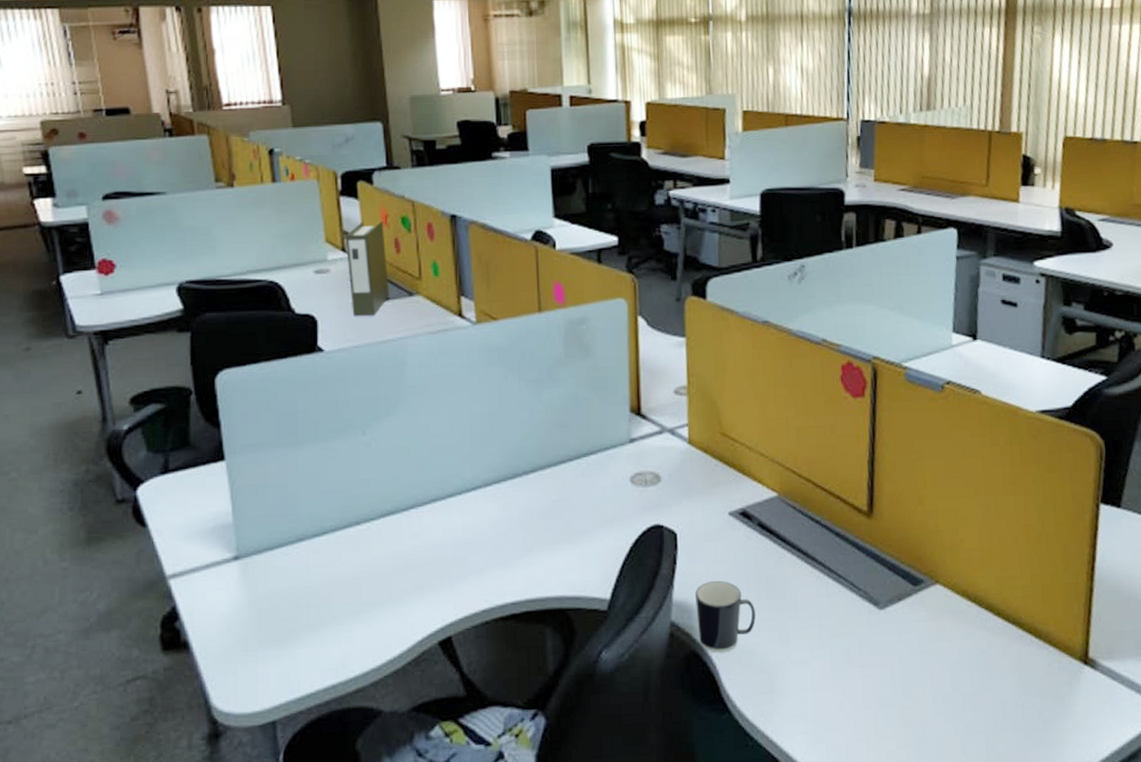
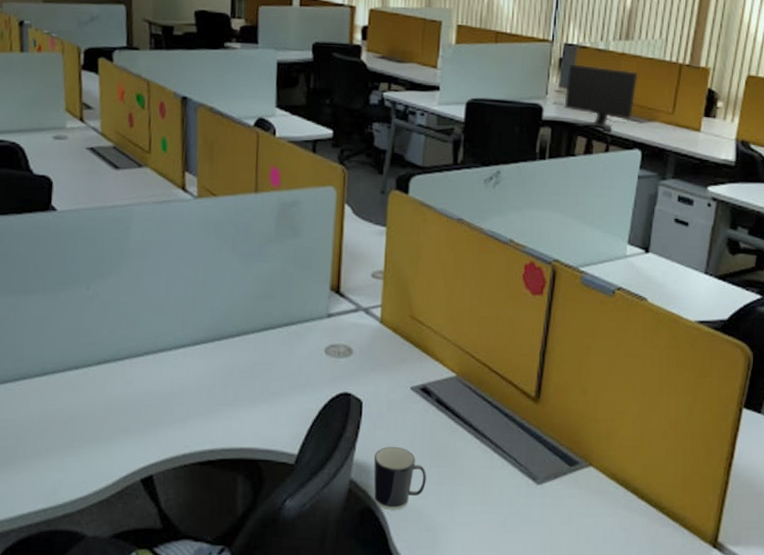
binder: present [345,221,389,317] -> none [83,95,121,183]
computer monitor: none [866,141,948,212] -> present [563,64,638,132]

